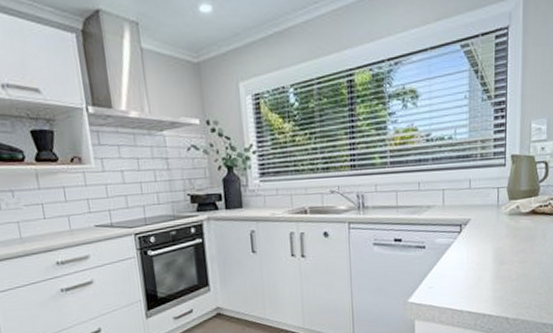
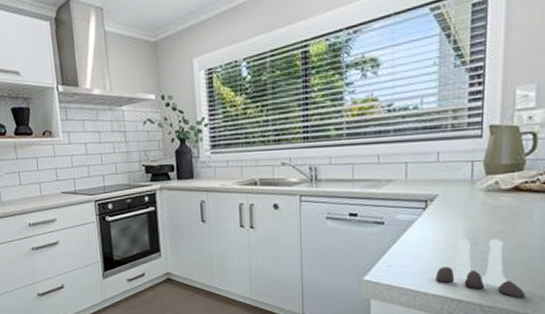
salt and pepper shaker set: none [470,258,541,309] -> present [435,237,525,297]

